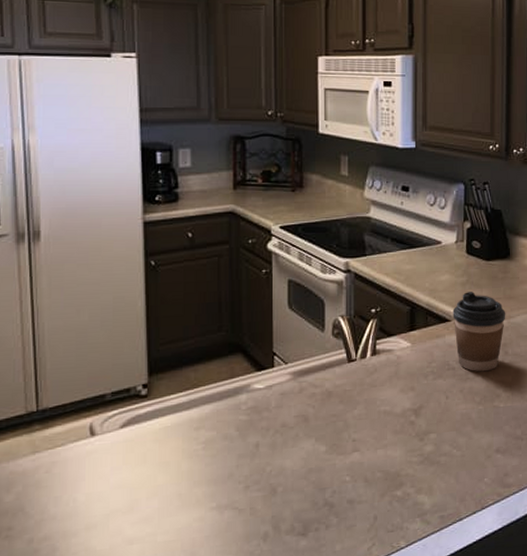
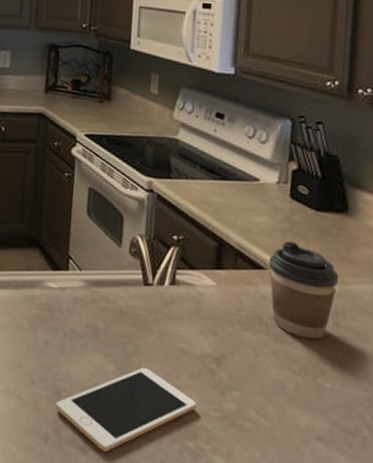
cell phone: none [272,438,401,529] -> present [55,367,196,452]

